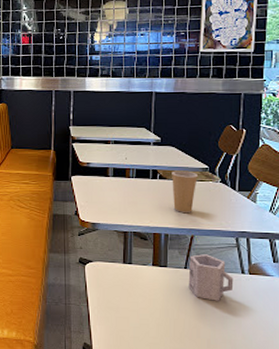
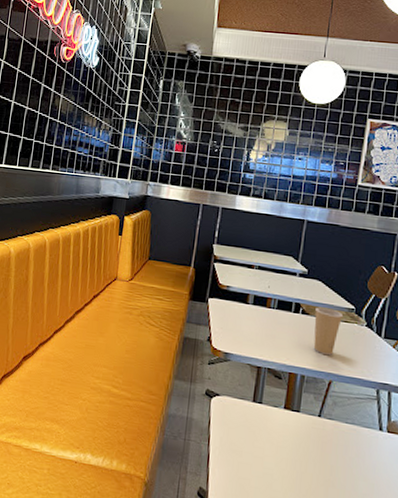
cup: present [188,254,234,301] -> none [320,402,370,458]

